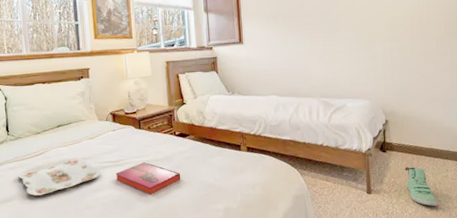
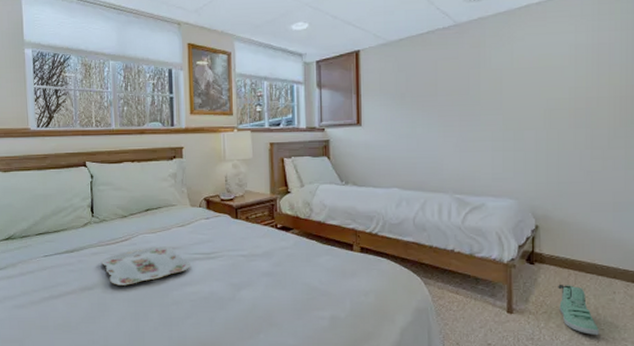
hardback book: present [115,161,181,195] -> none [207,256,281,294]

